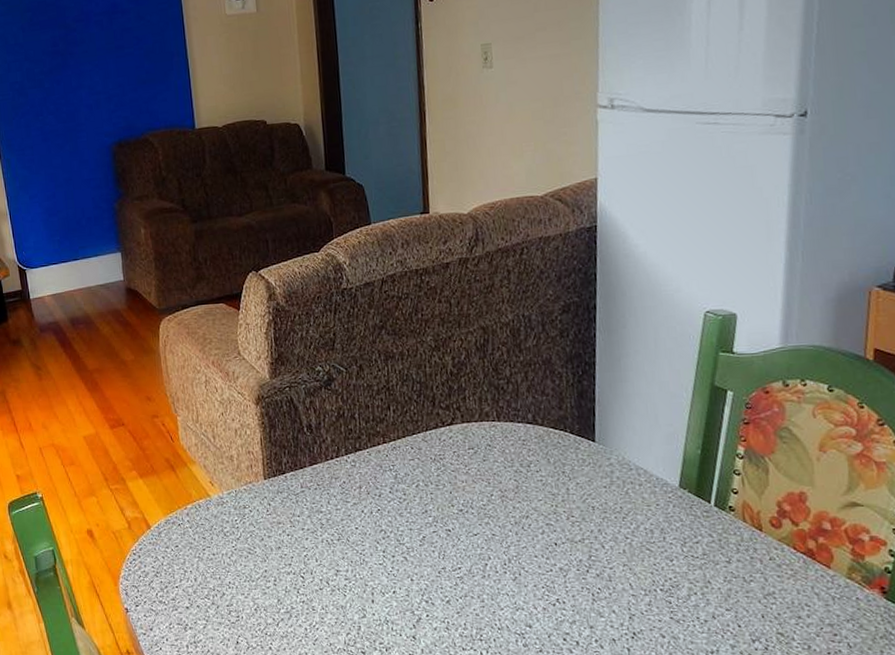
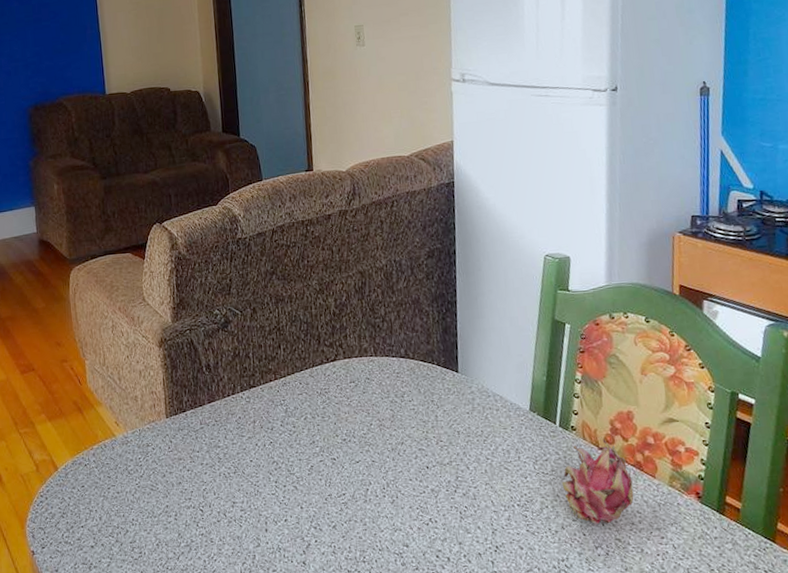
fruit: none [714,521,803,615] -> present [562,438,634,524]

